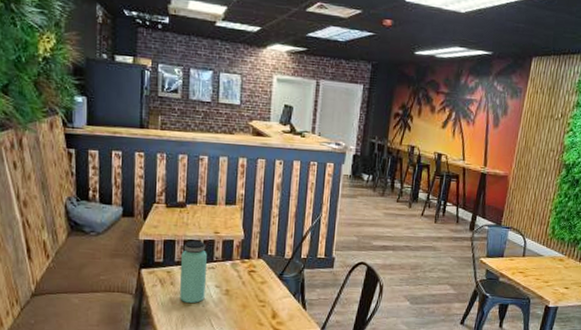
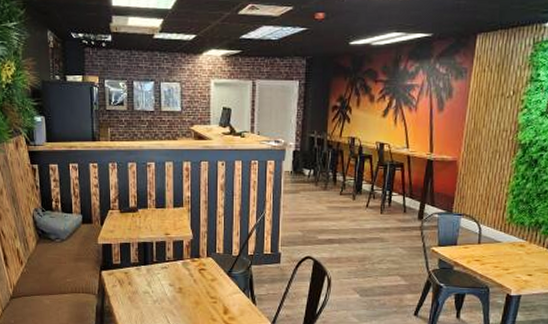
bottle: present [180,240,207,304] -> none [136,242,160,302]

